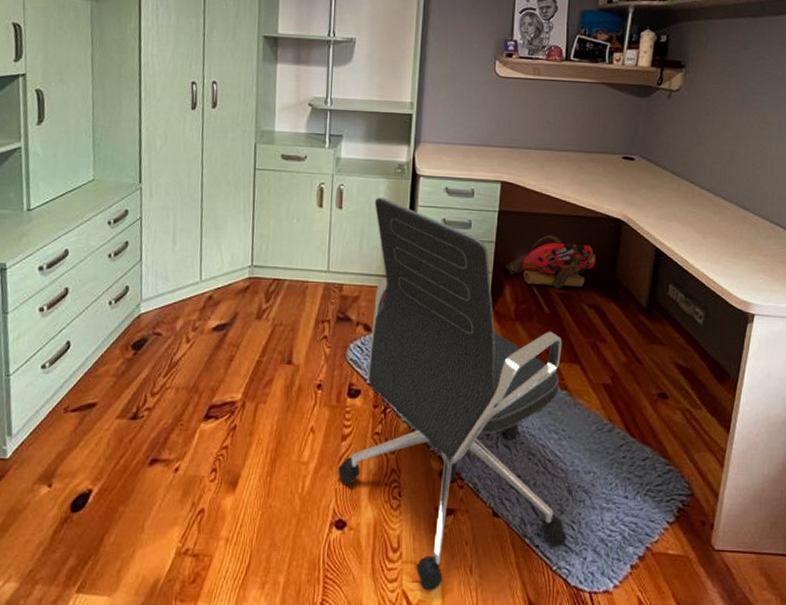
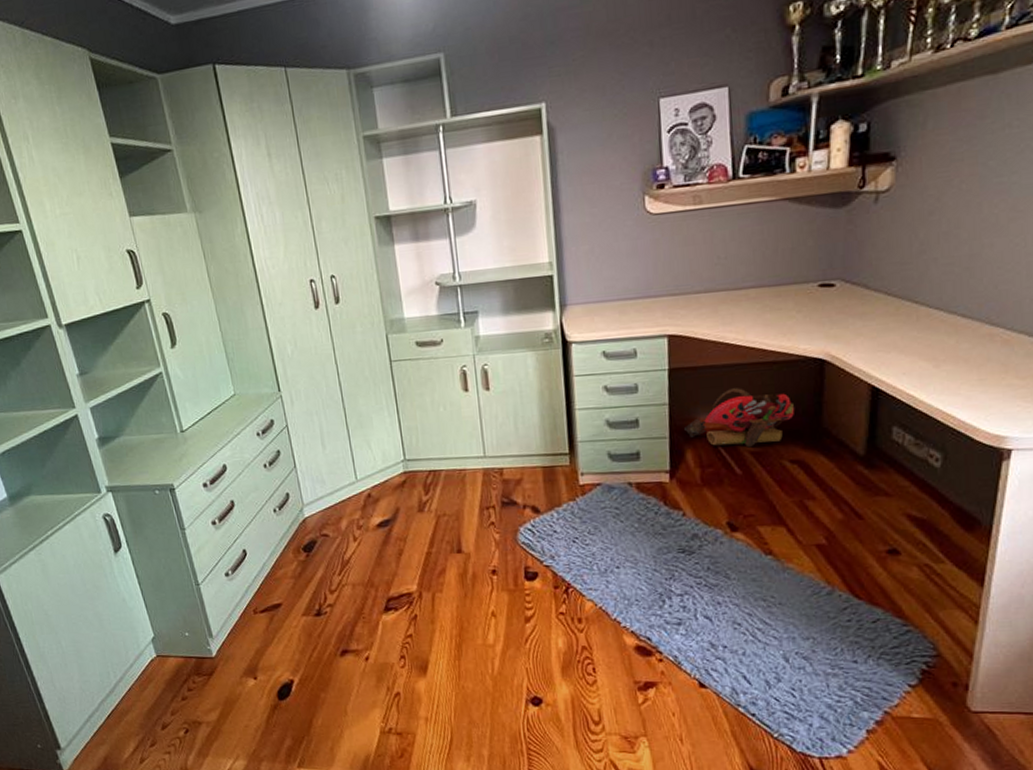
office chair: present [338,197,566,591] -> none [525,372,787,760]

